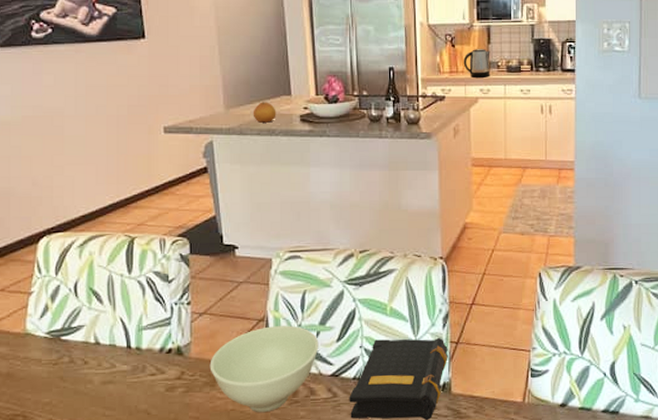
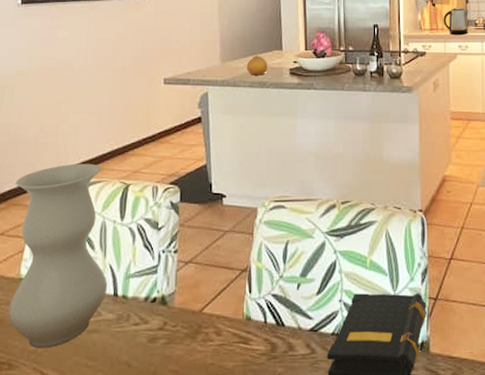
vase: none [11,217,120,400] -> present [8,163,108,348]
bowl: present [209,325,319,413] -> none [191,277,299,368]

